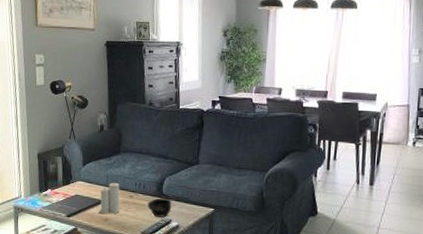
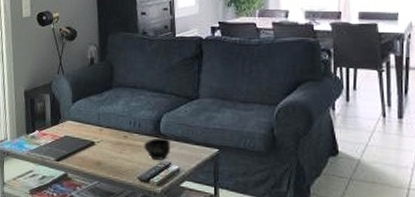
candle: present [99,181,121,215] -> none [91,119,115,158]

